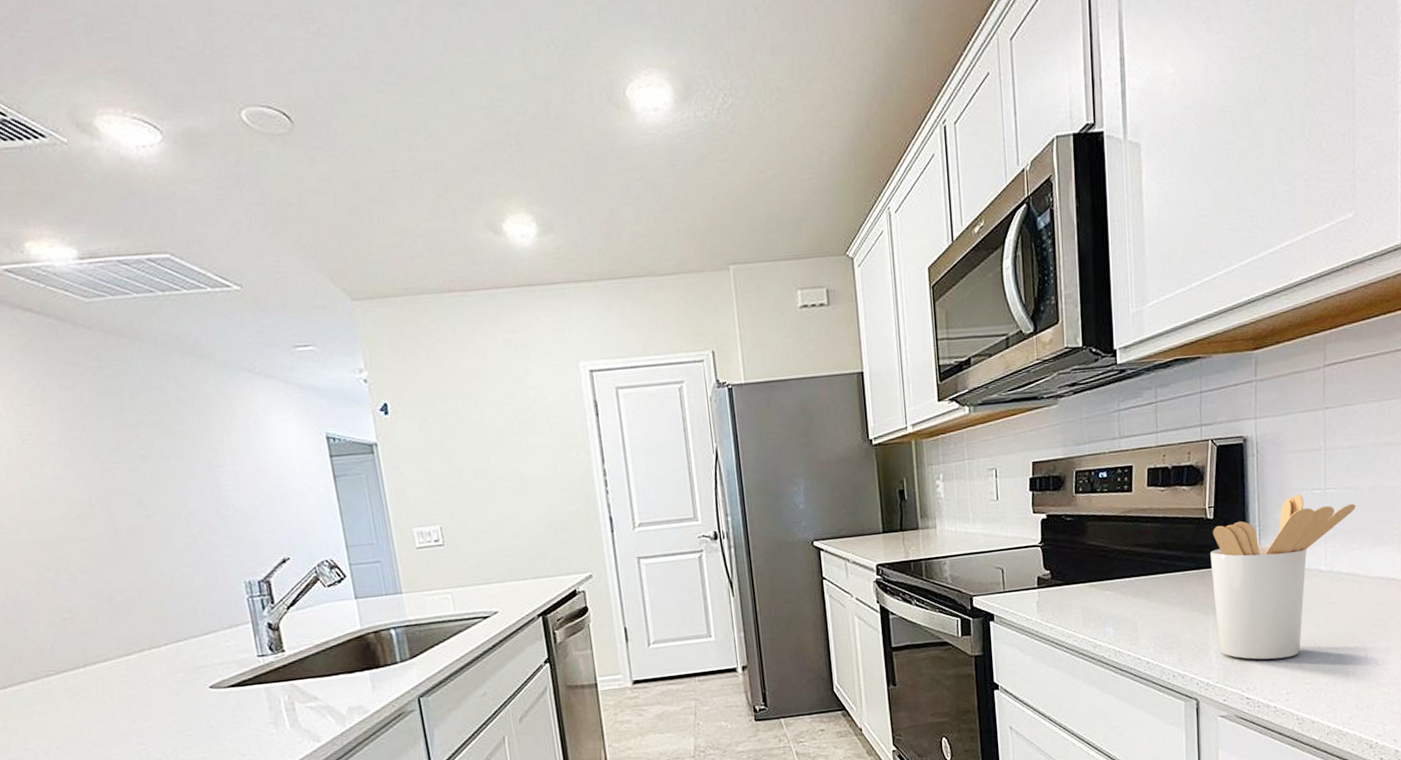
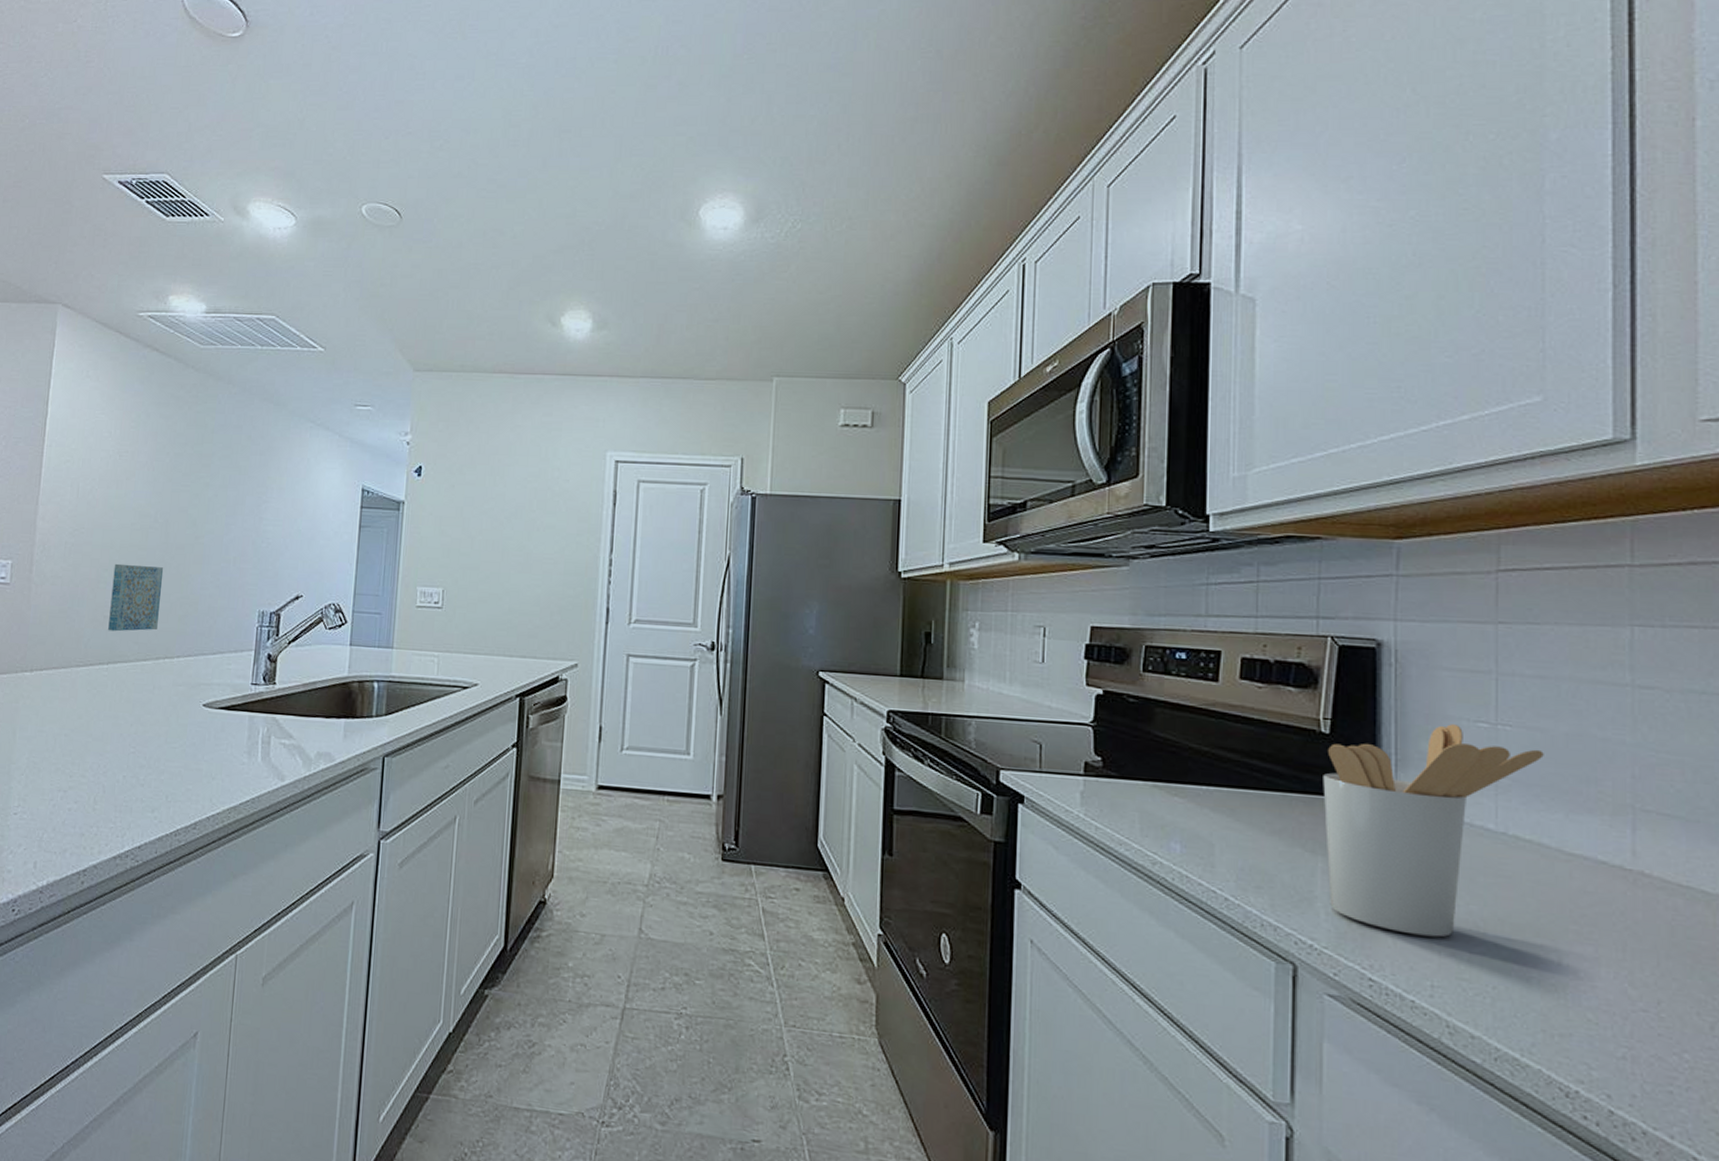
wall art: none [56,555,132,633] -> present [108,563,164,632]

